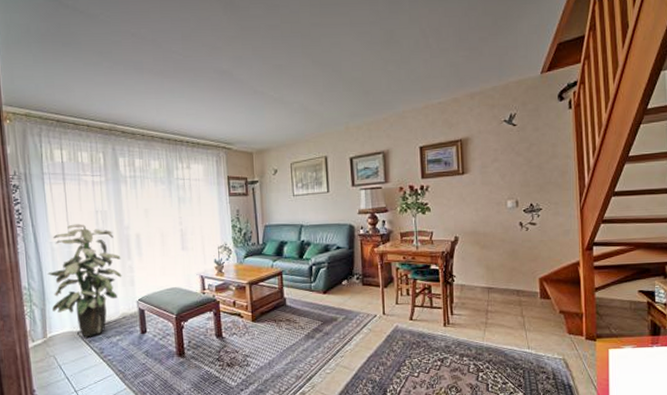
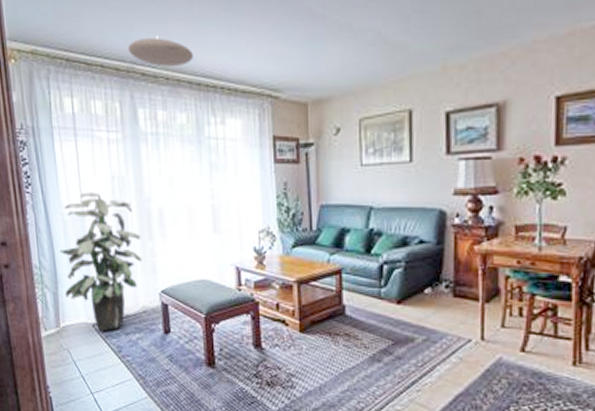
ceiling light: none [110,103,164,126] -> present [127,34,193,66]

